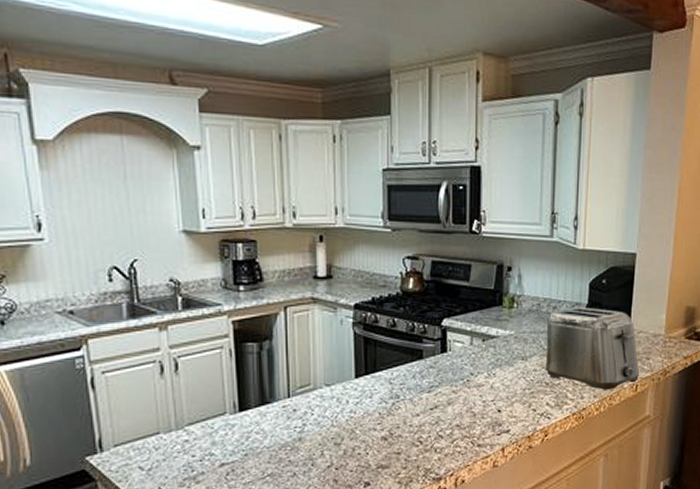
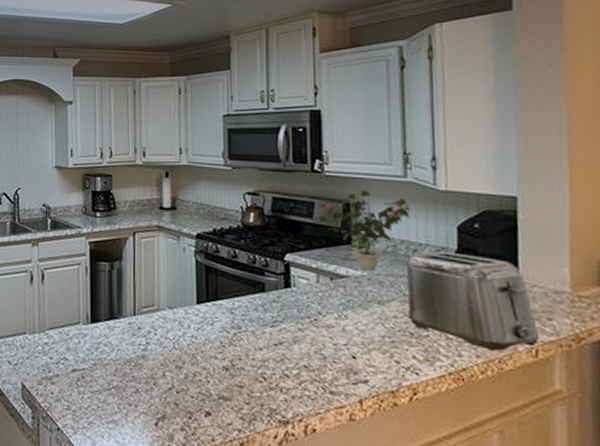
potted plant: none [475,250,554,329] -> present [319,190,411,271]

